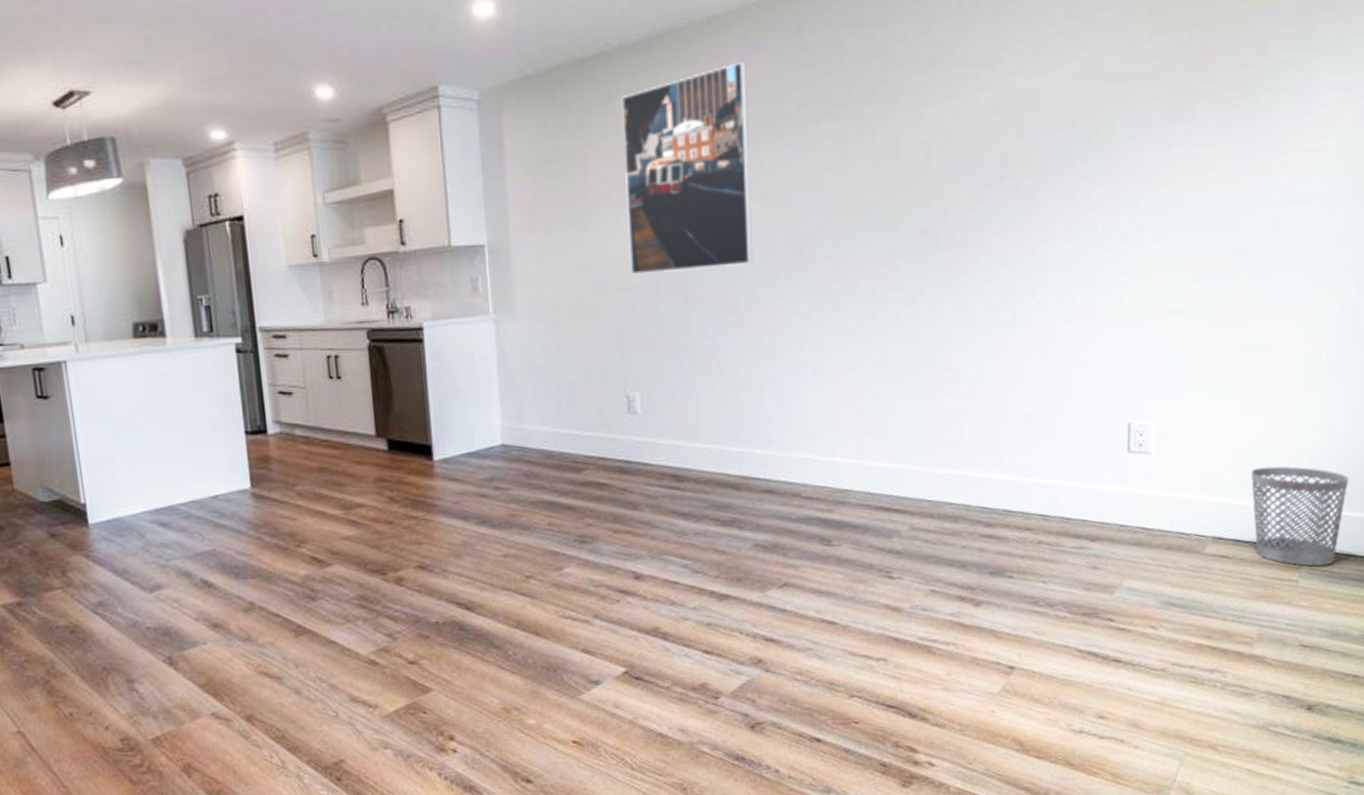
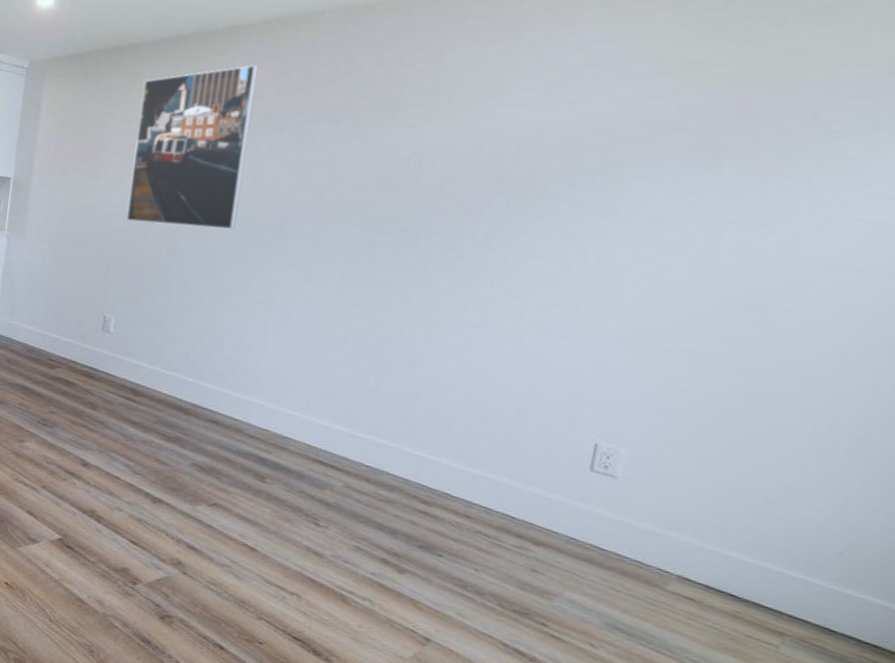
wastebasket: present [1250,466,1349,567] -> none [730,520,862,641]

